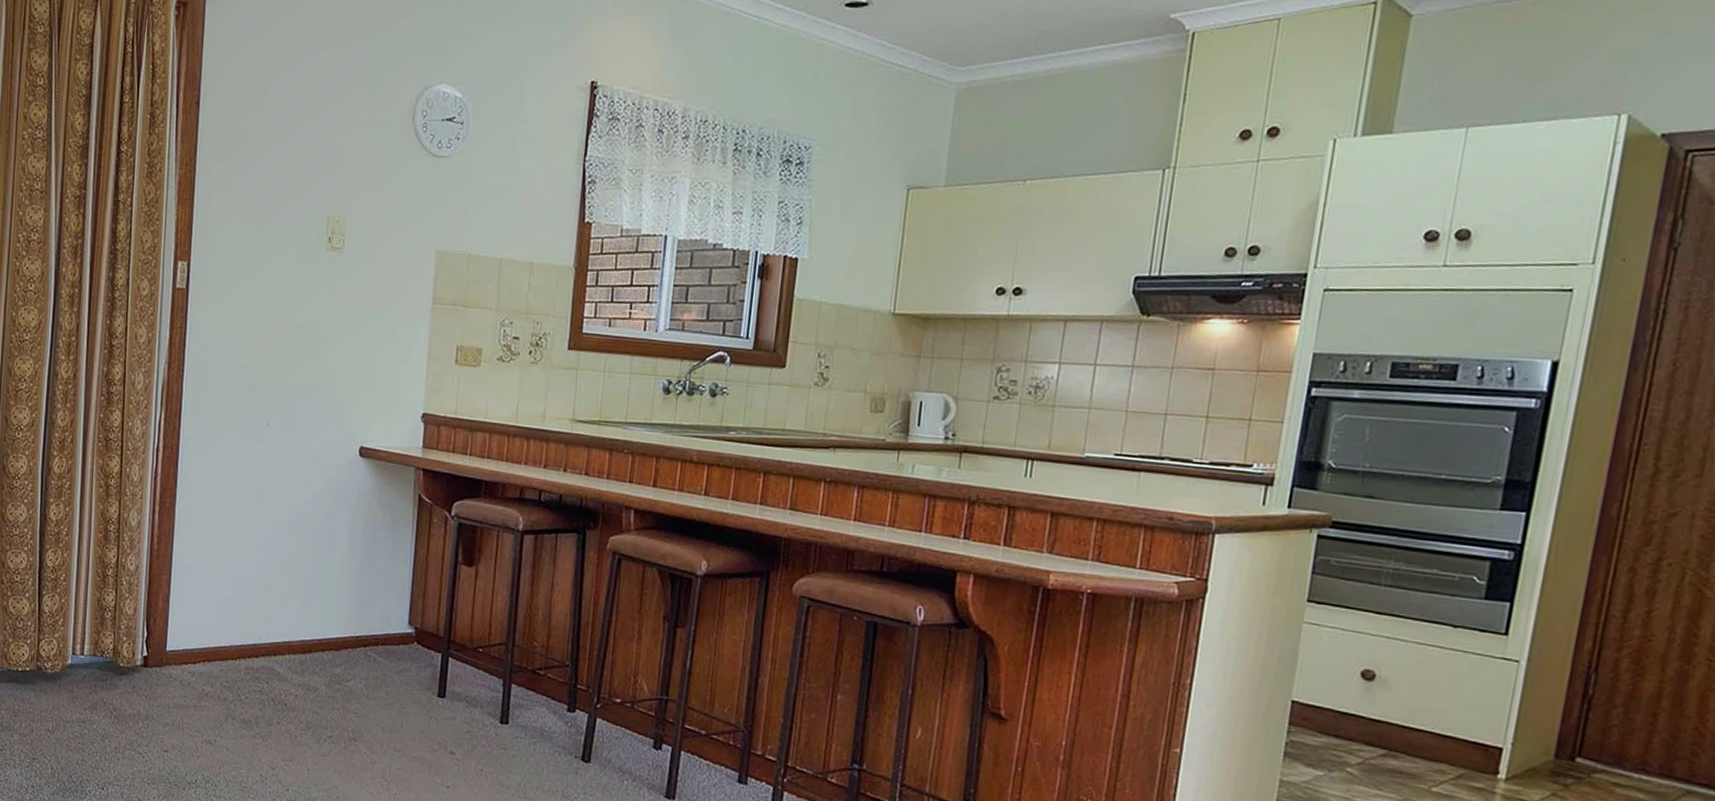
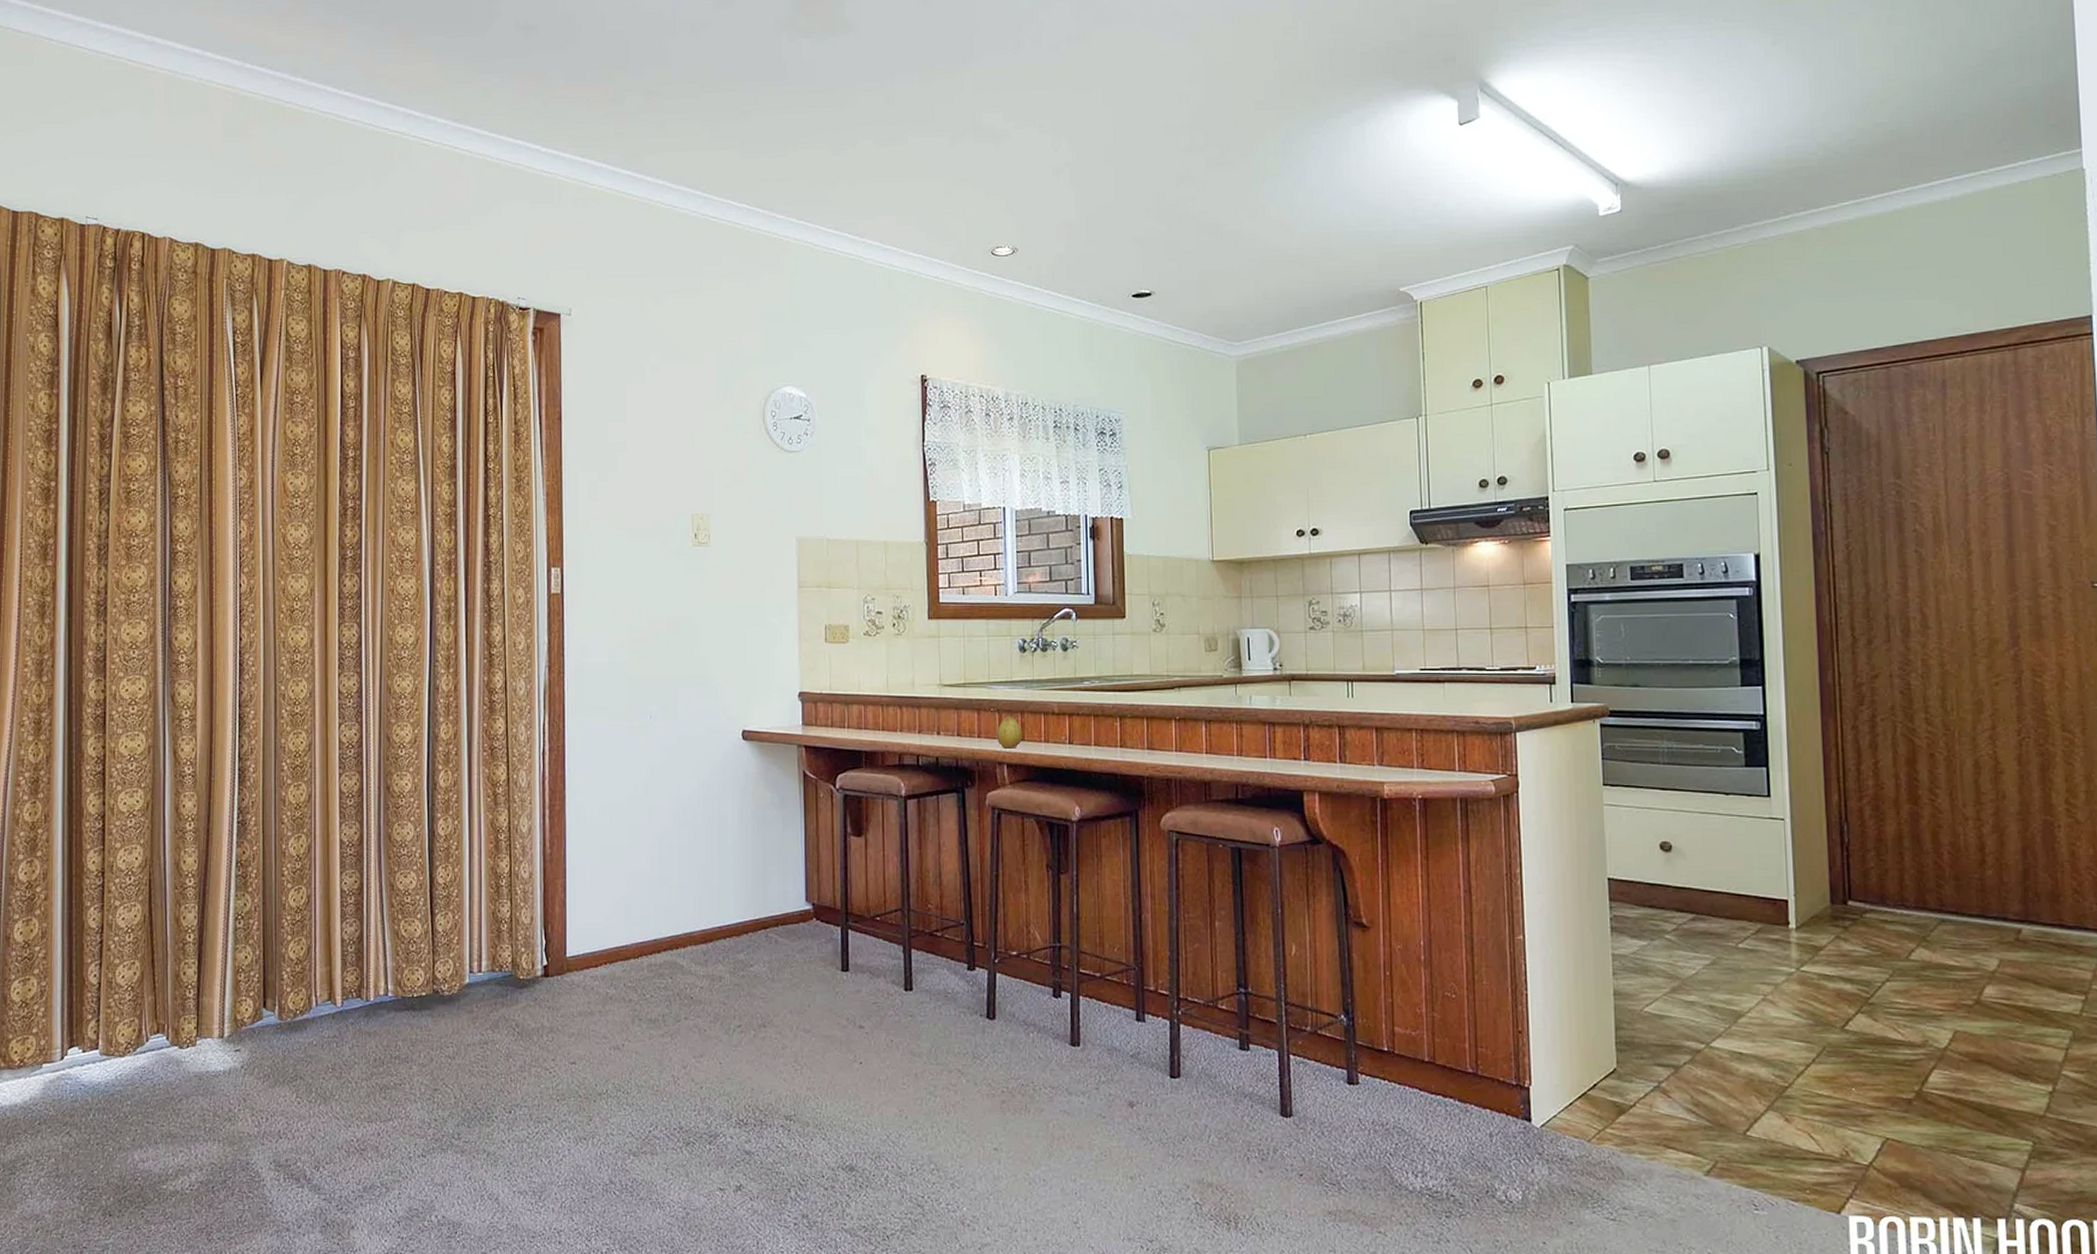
fruit: none [626,454,656,493] -> present [996,711,1023,747]

